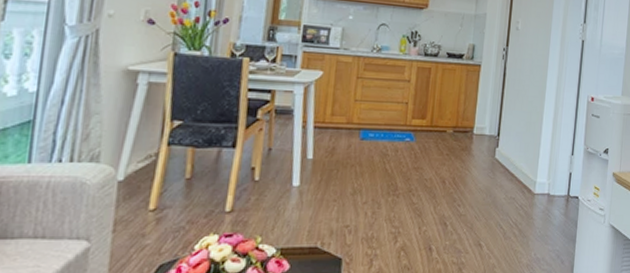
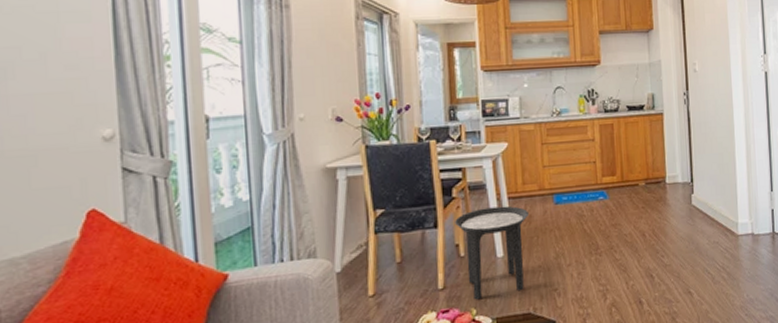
side table: none [255,134,334,228] -> present [455,205,530,300]

